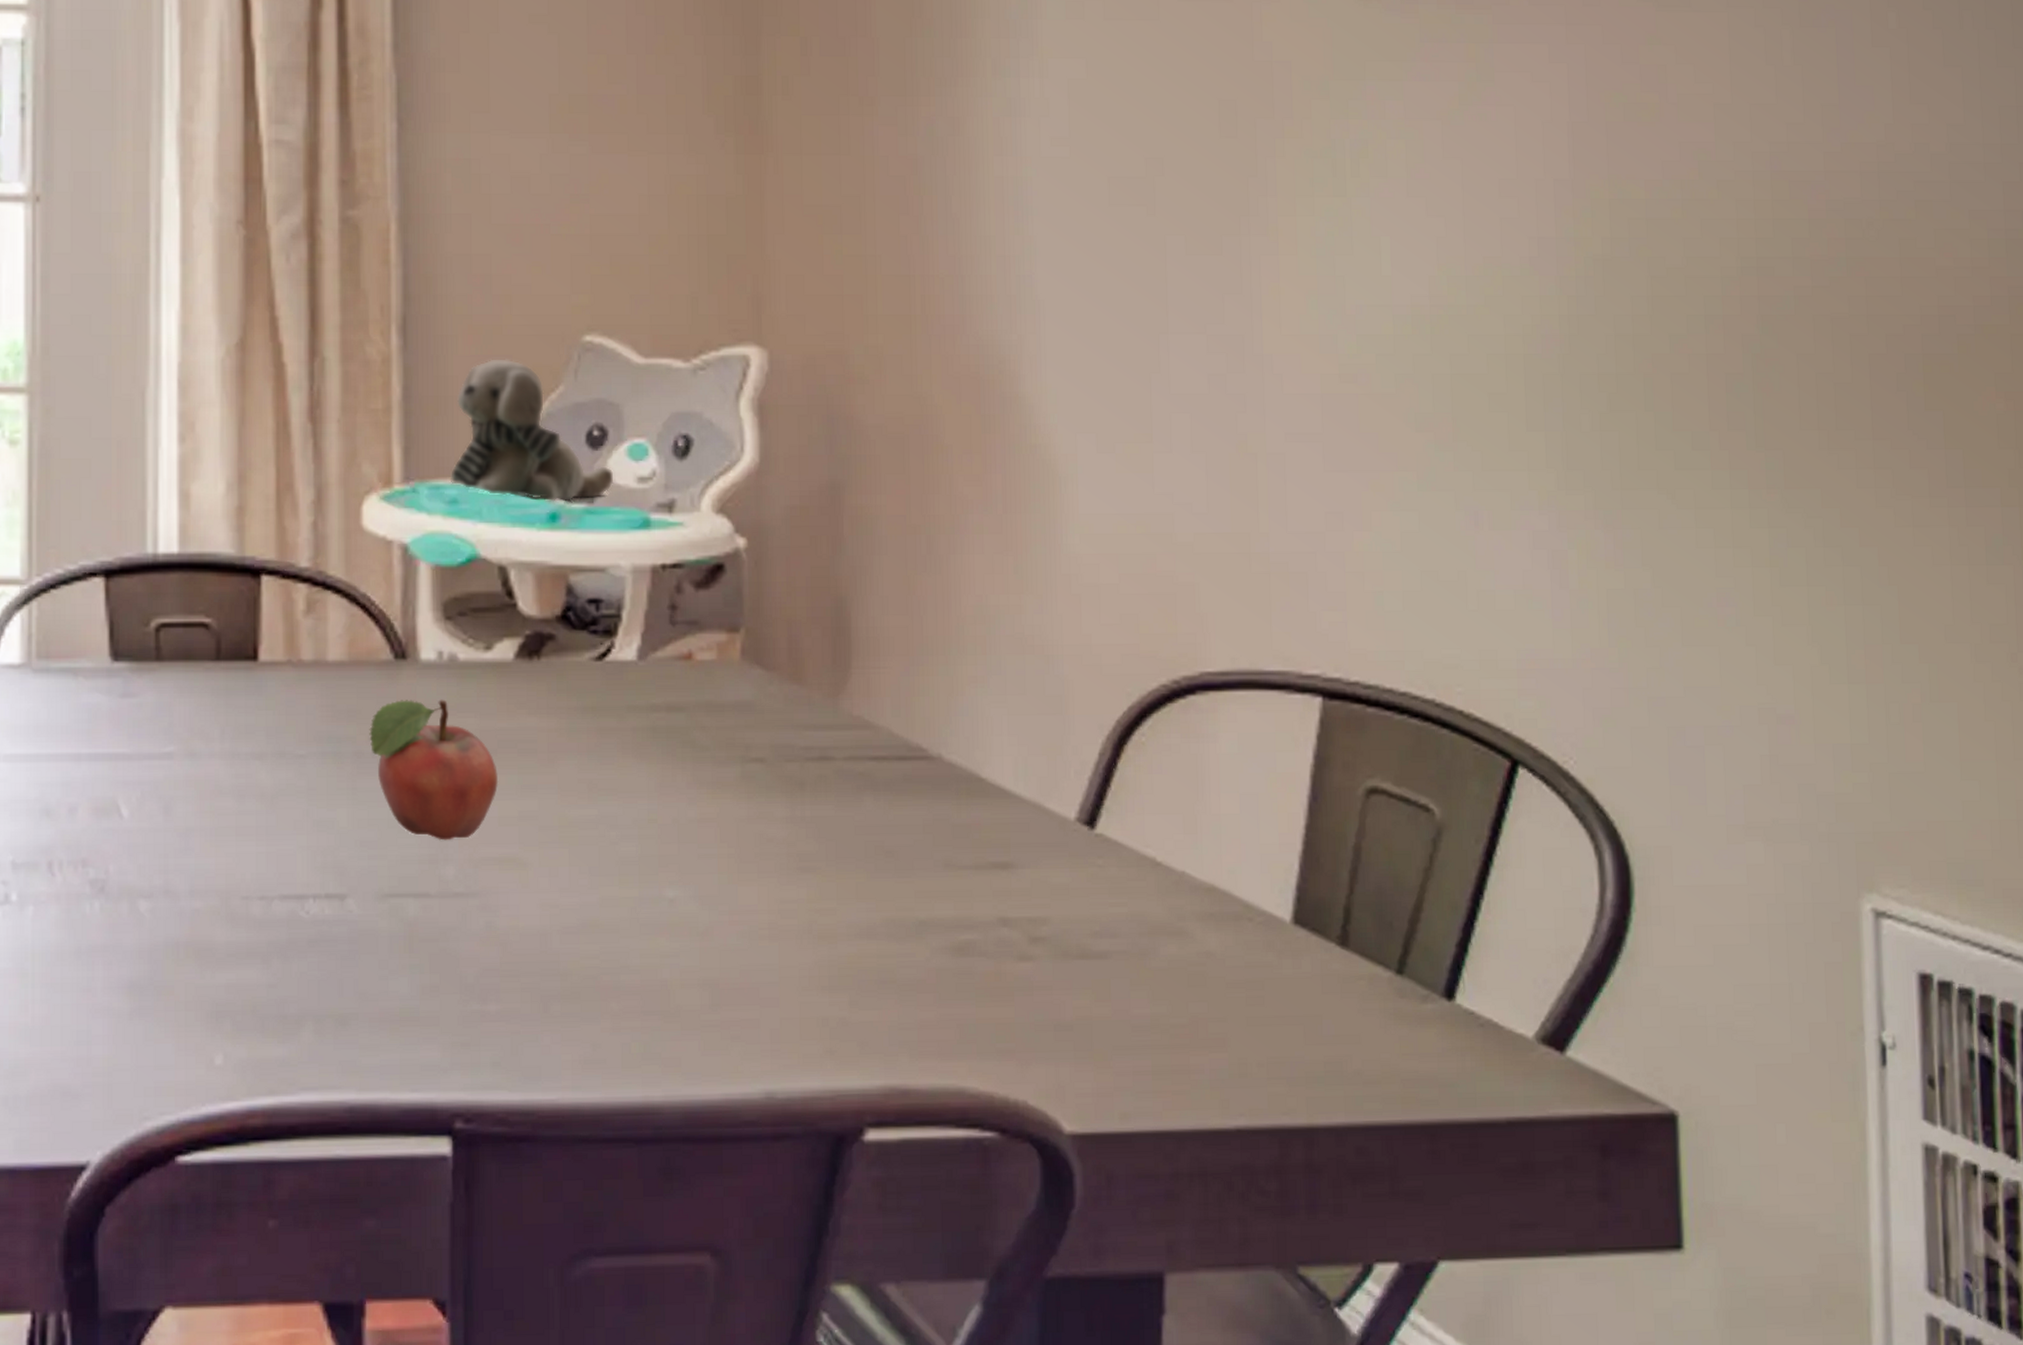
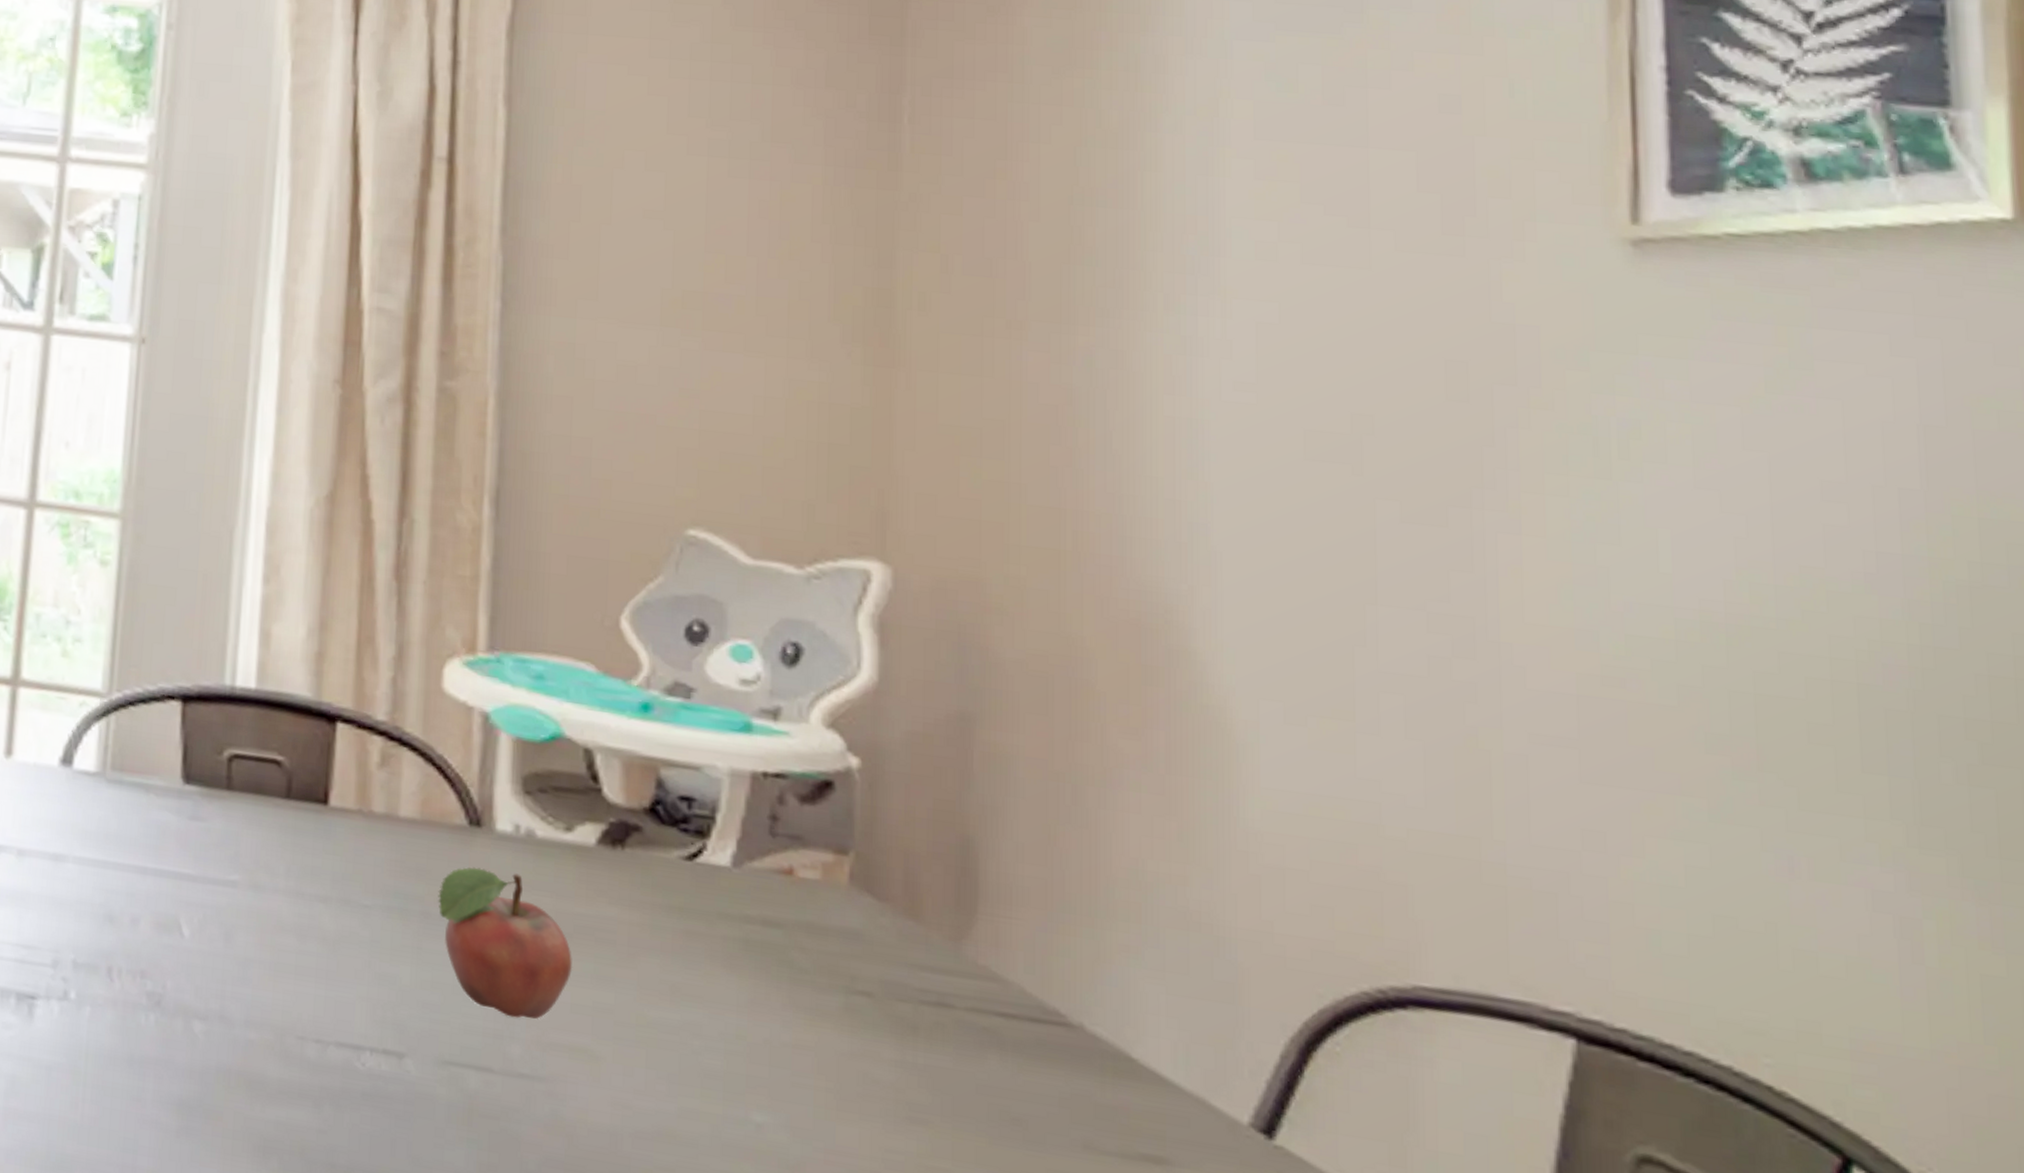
plush toy: present [449,359,614,501] -> none [536,541,714,695]

